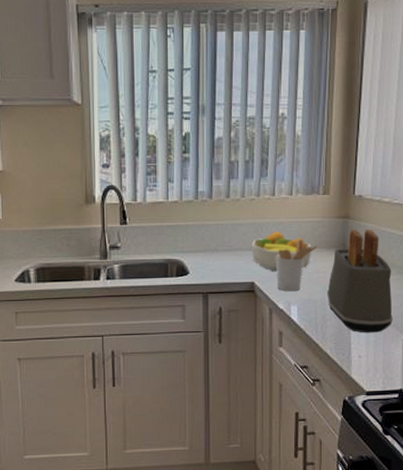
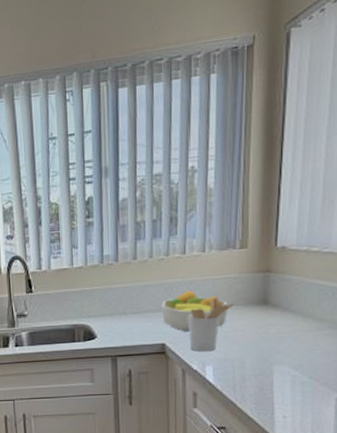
toaster: present [326,229,393,333] -> none [245,282,323,392]

